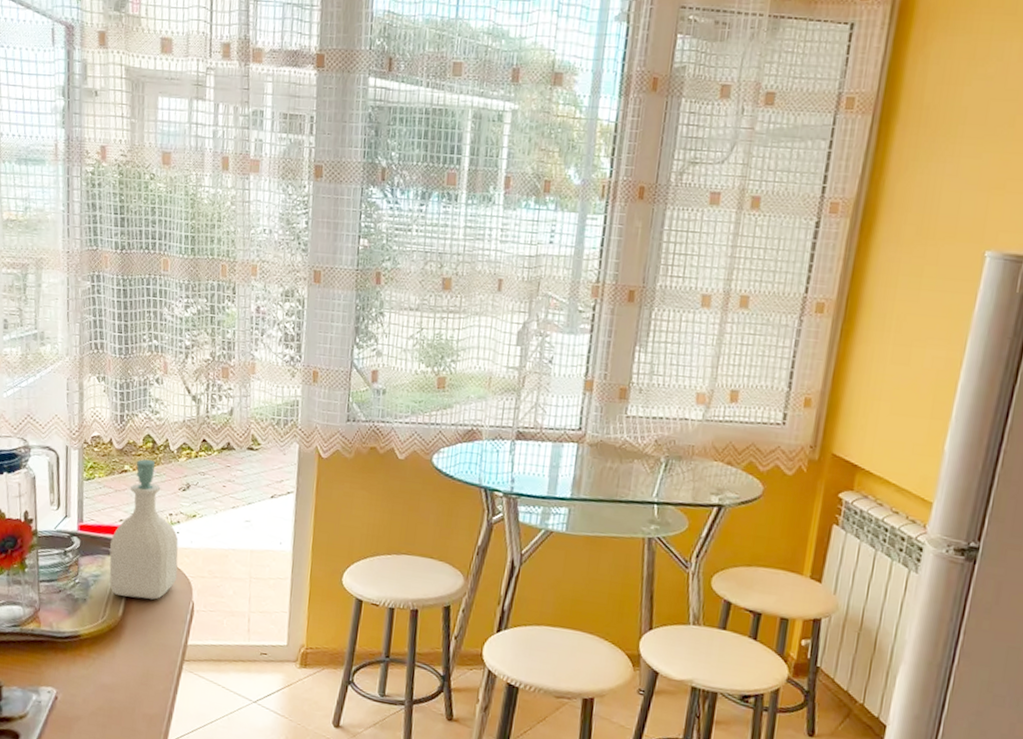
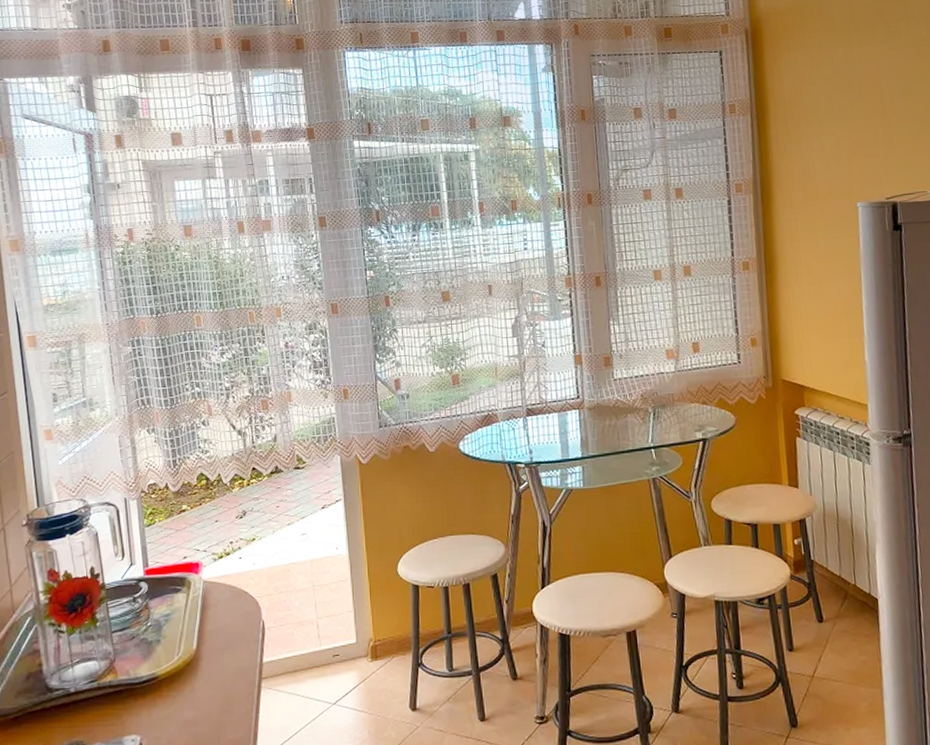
soap bottle: present [109,459,179,600] -> none [177,495,245,629]

